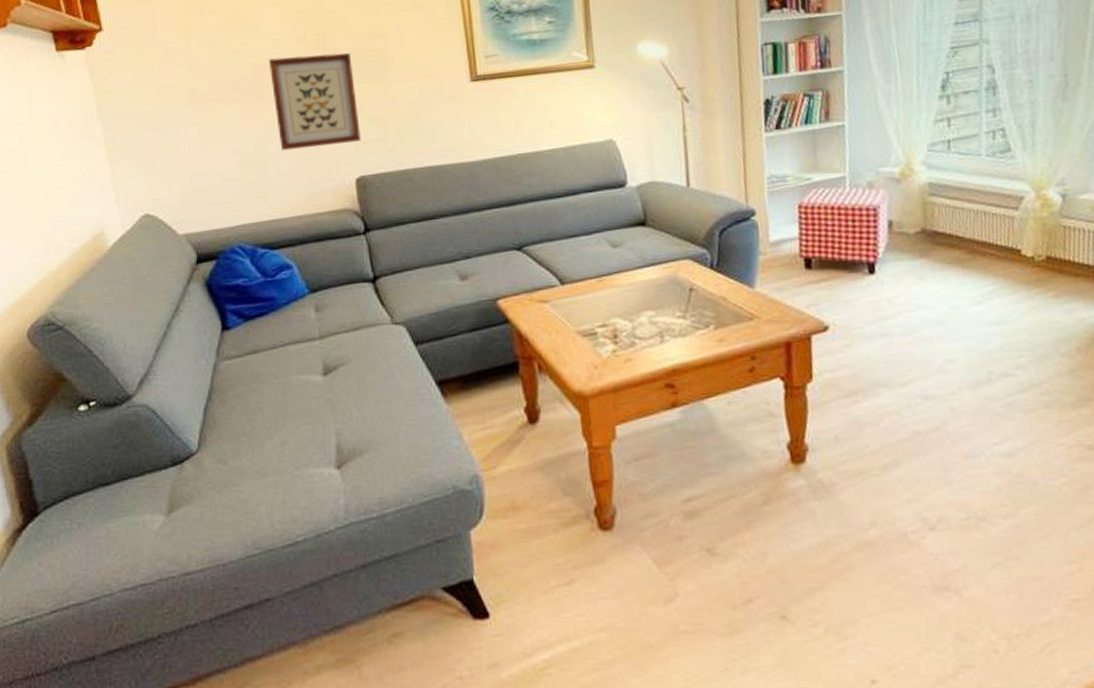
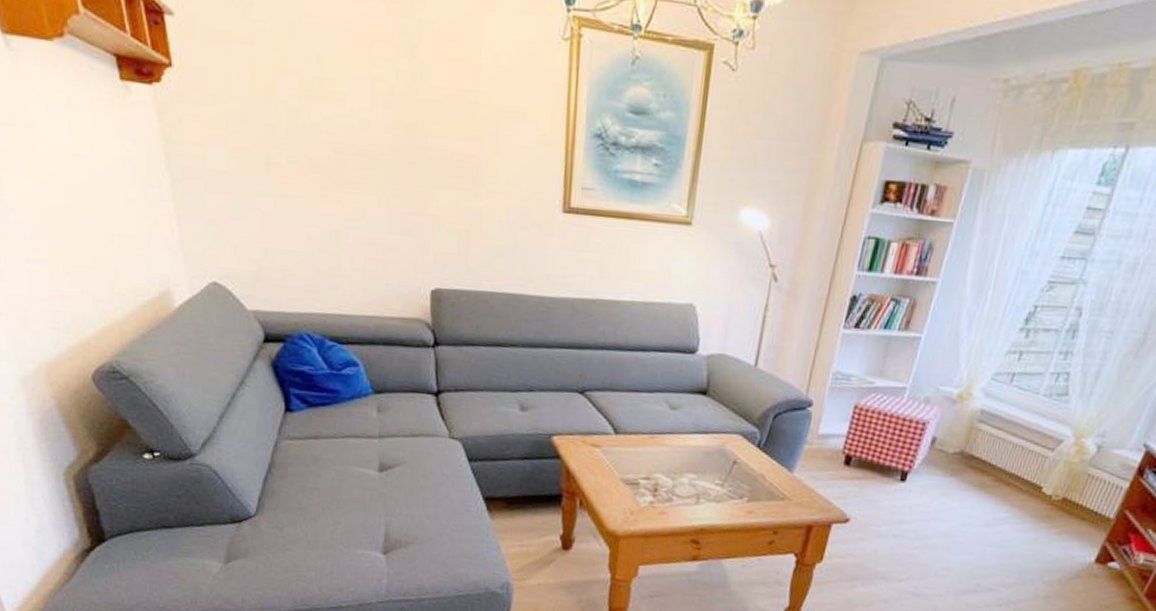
wall art: present [268,53,361,151] -> none [352,141,442,252]

